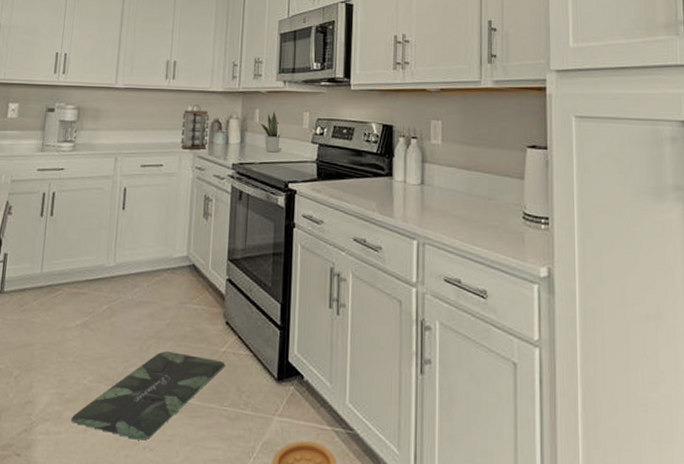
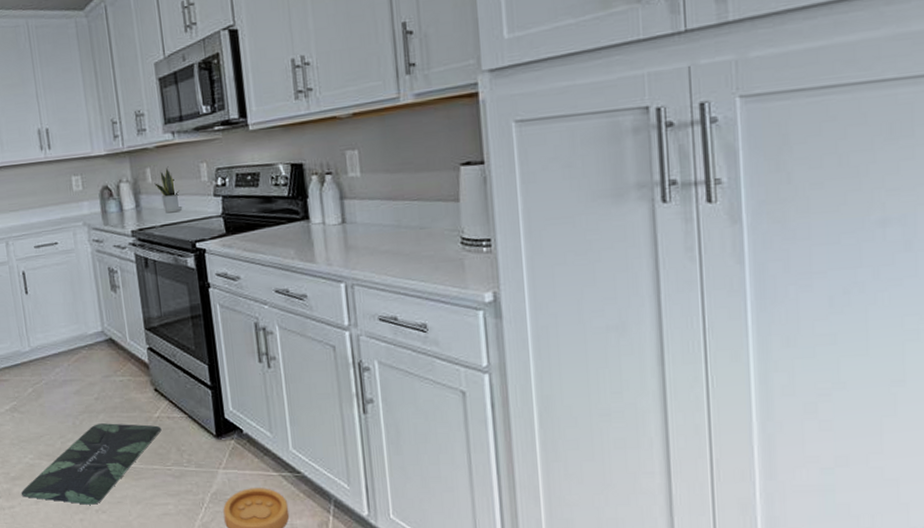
spice rack: present [181,105,210,149] -> none [67,173,101,223]

